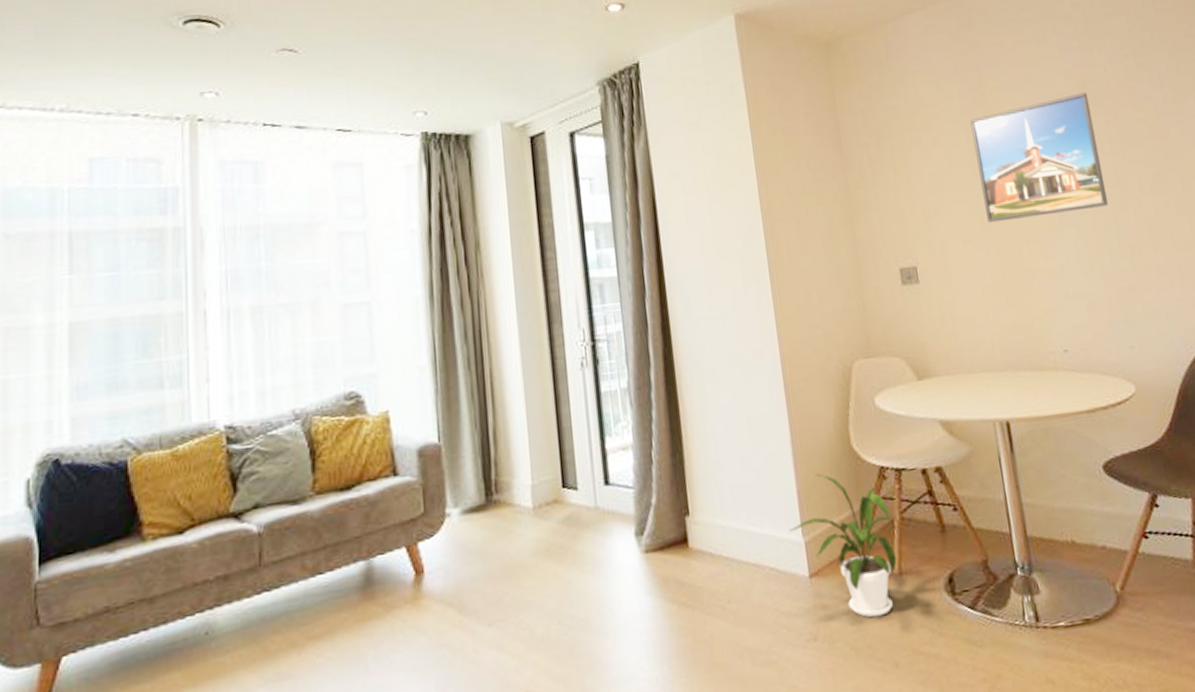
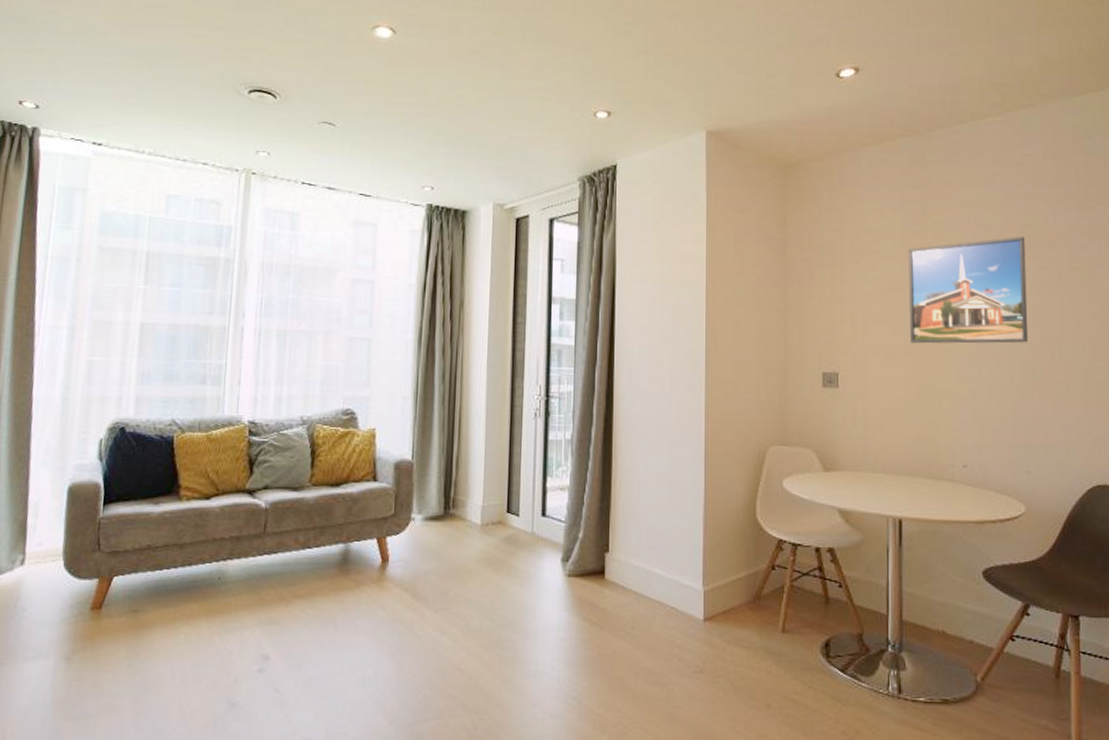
house plant: present [788,473,897,618] -> none [691,536,783,664]

